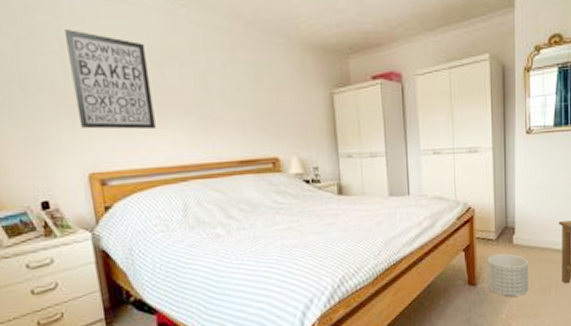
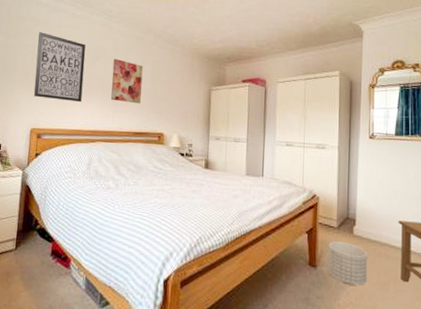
wall art: none [190,61,242,123] -> present [111,58,143,104]

